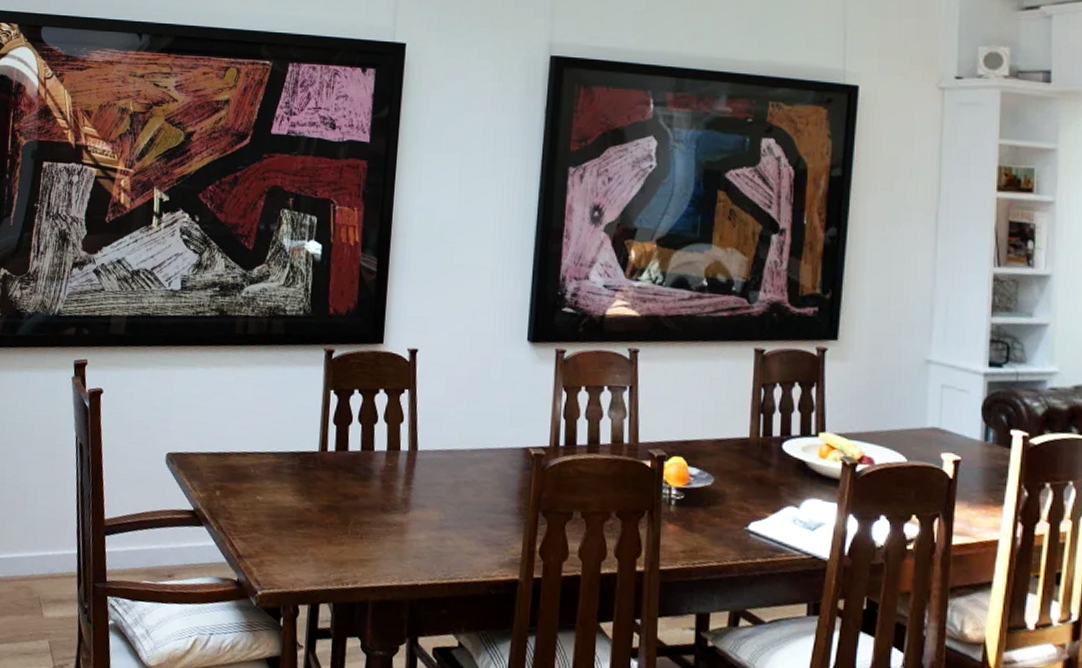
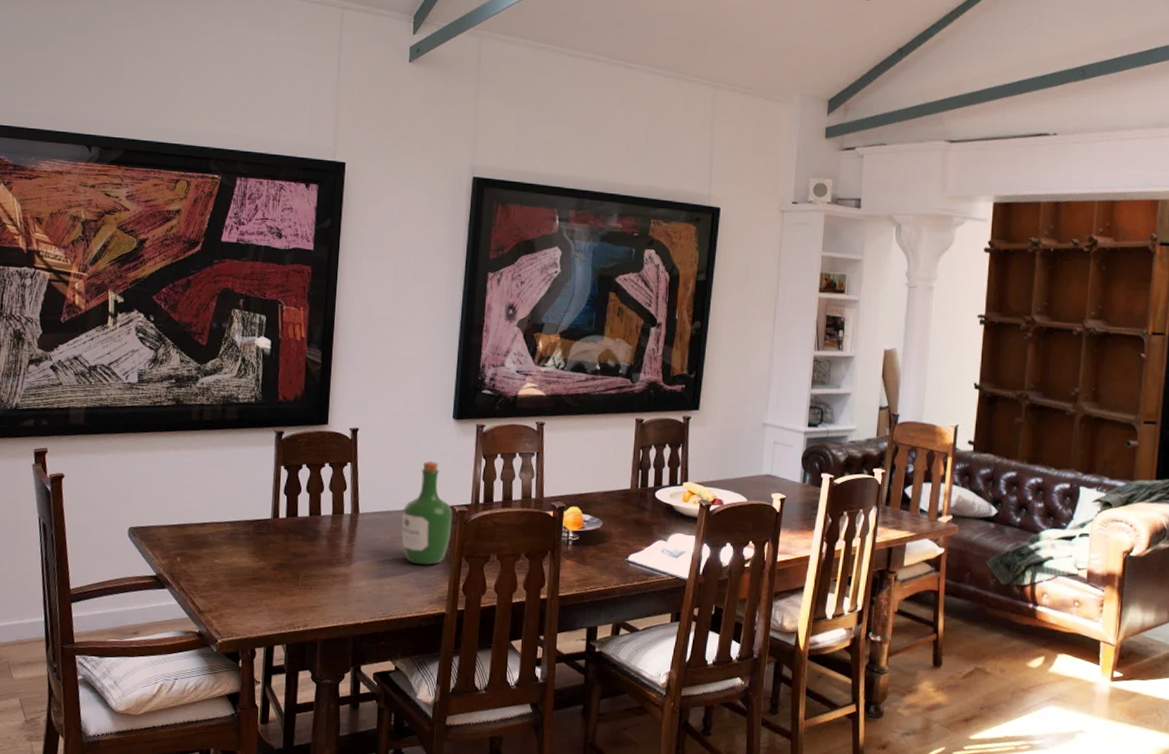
wine bottle: none [466,391,528,519] -> present [401,461,453,565]

